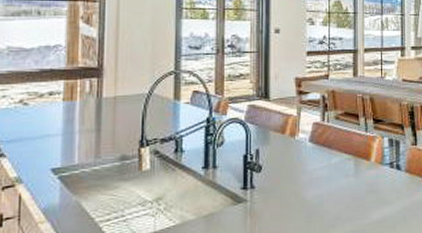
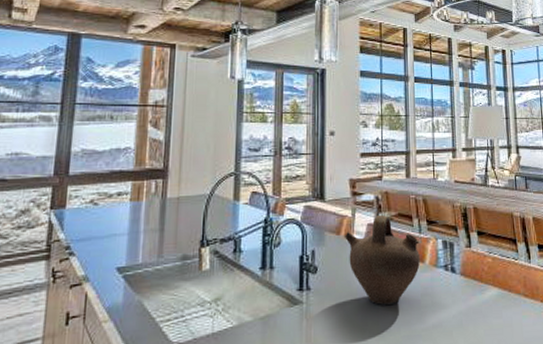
jug: none [290,114,365,202] -> present [345,215,420,305]

